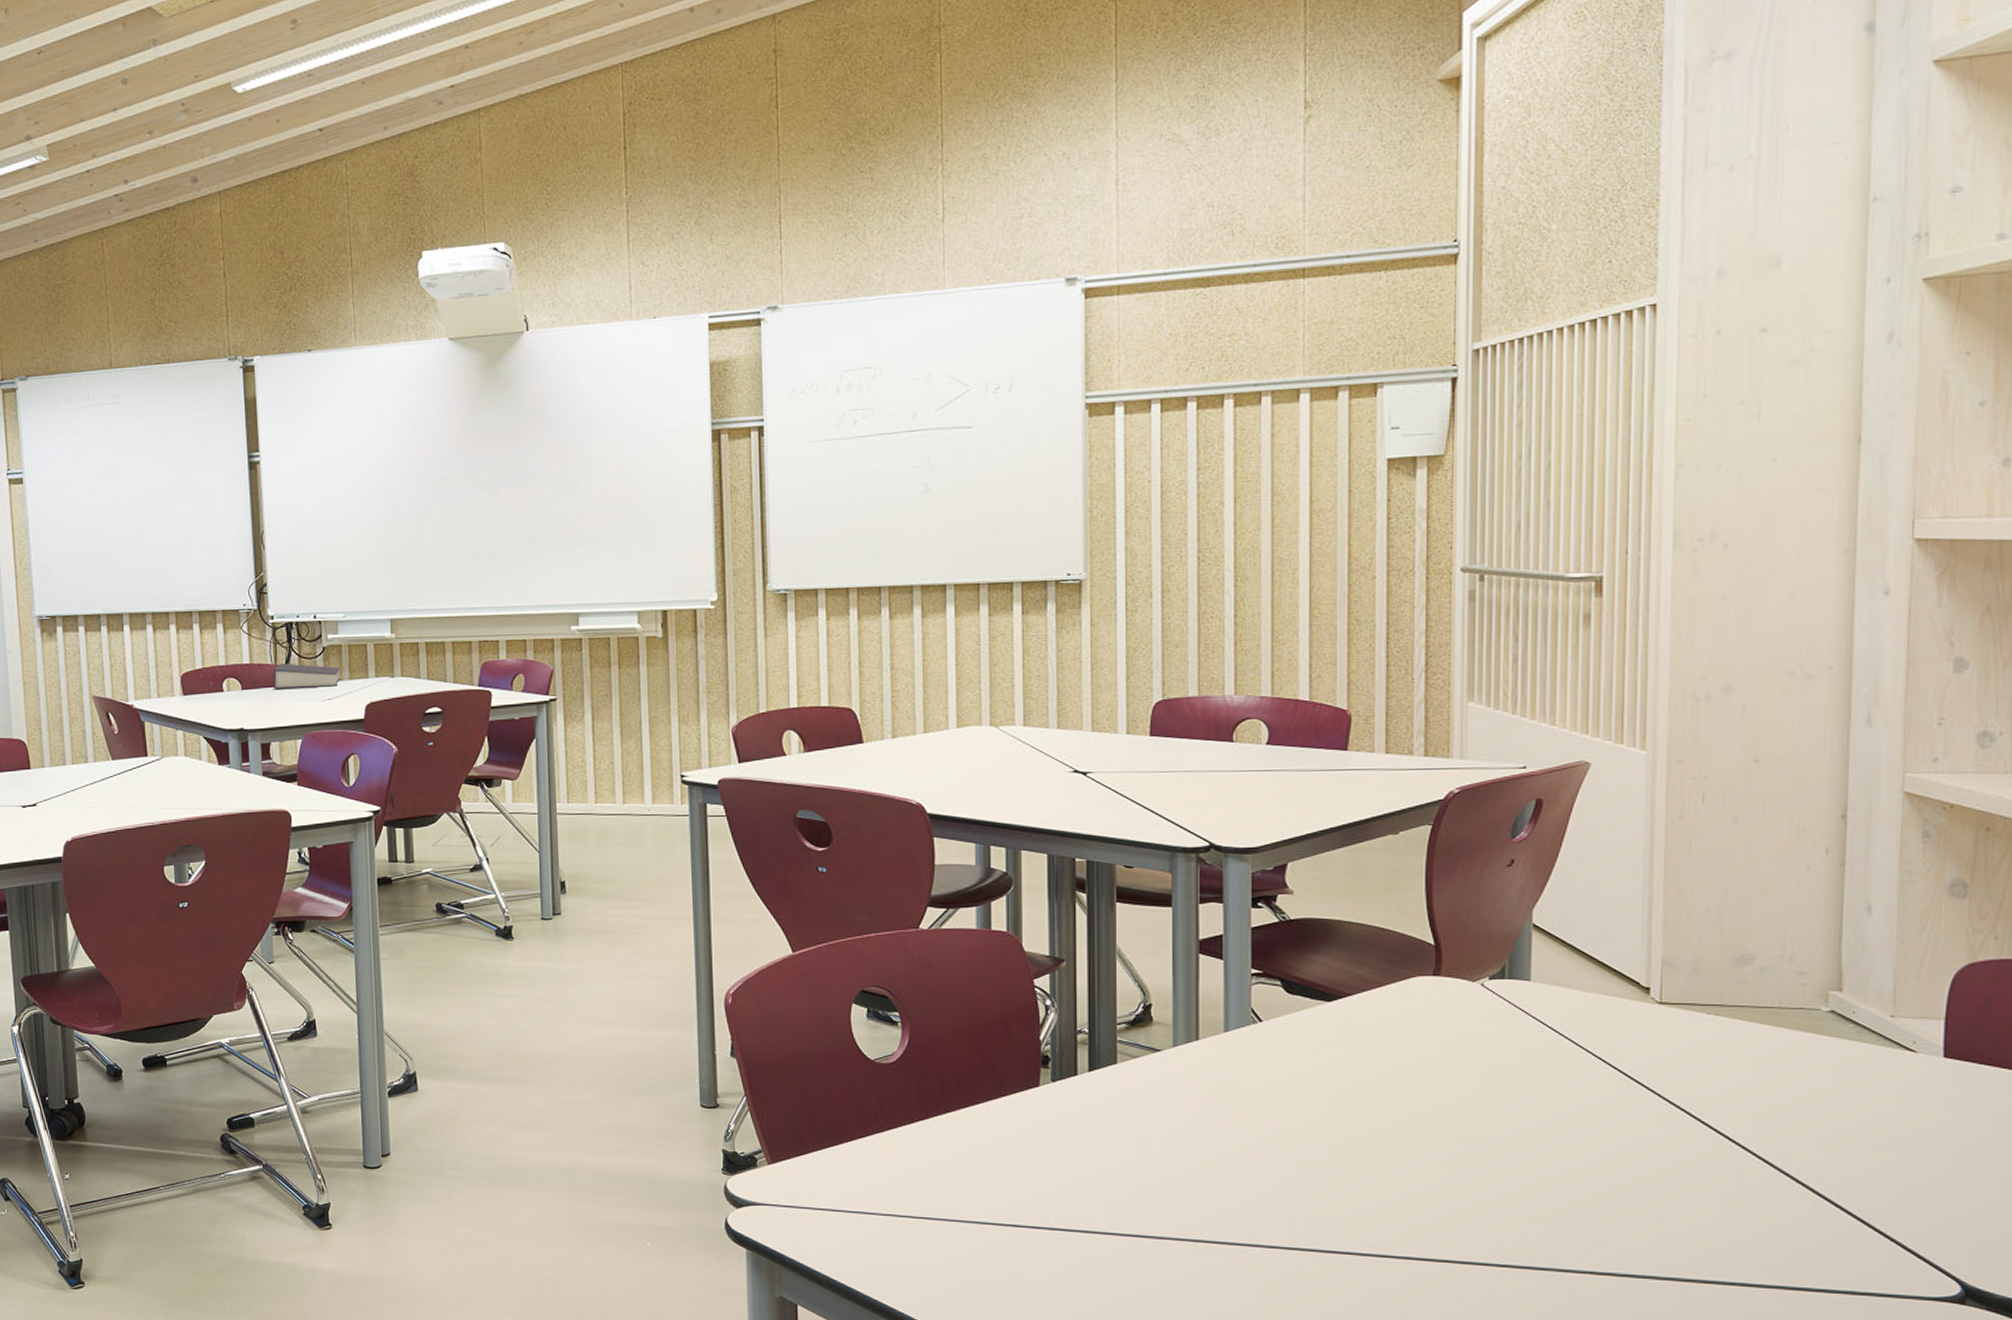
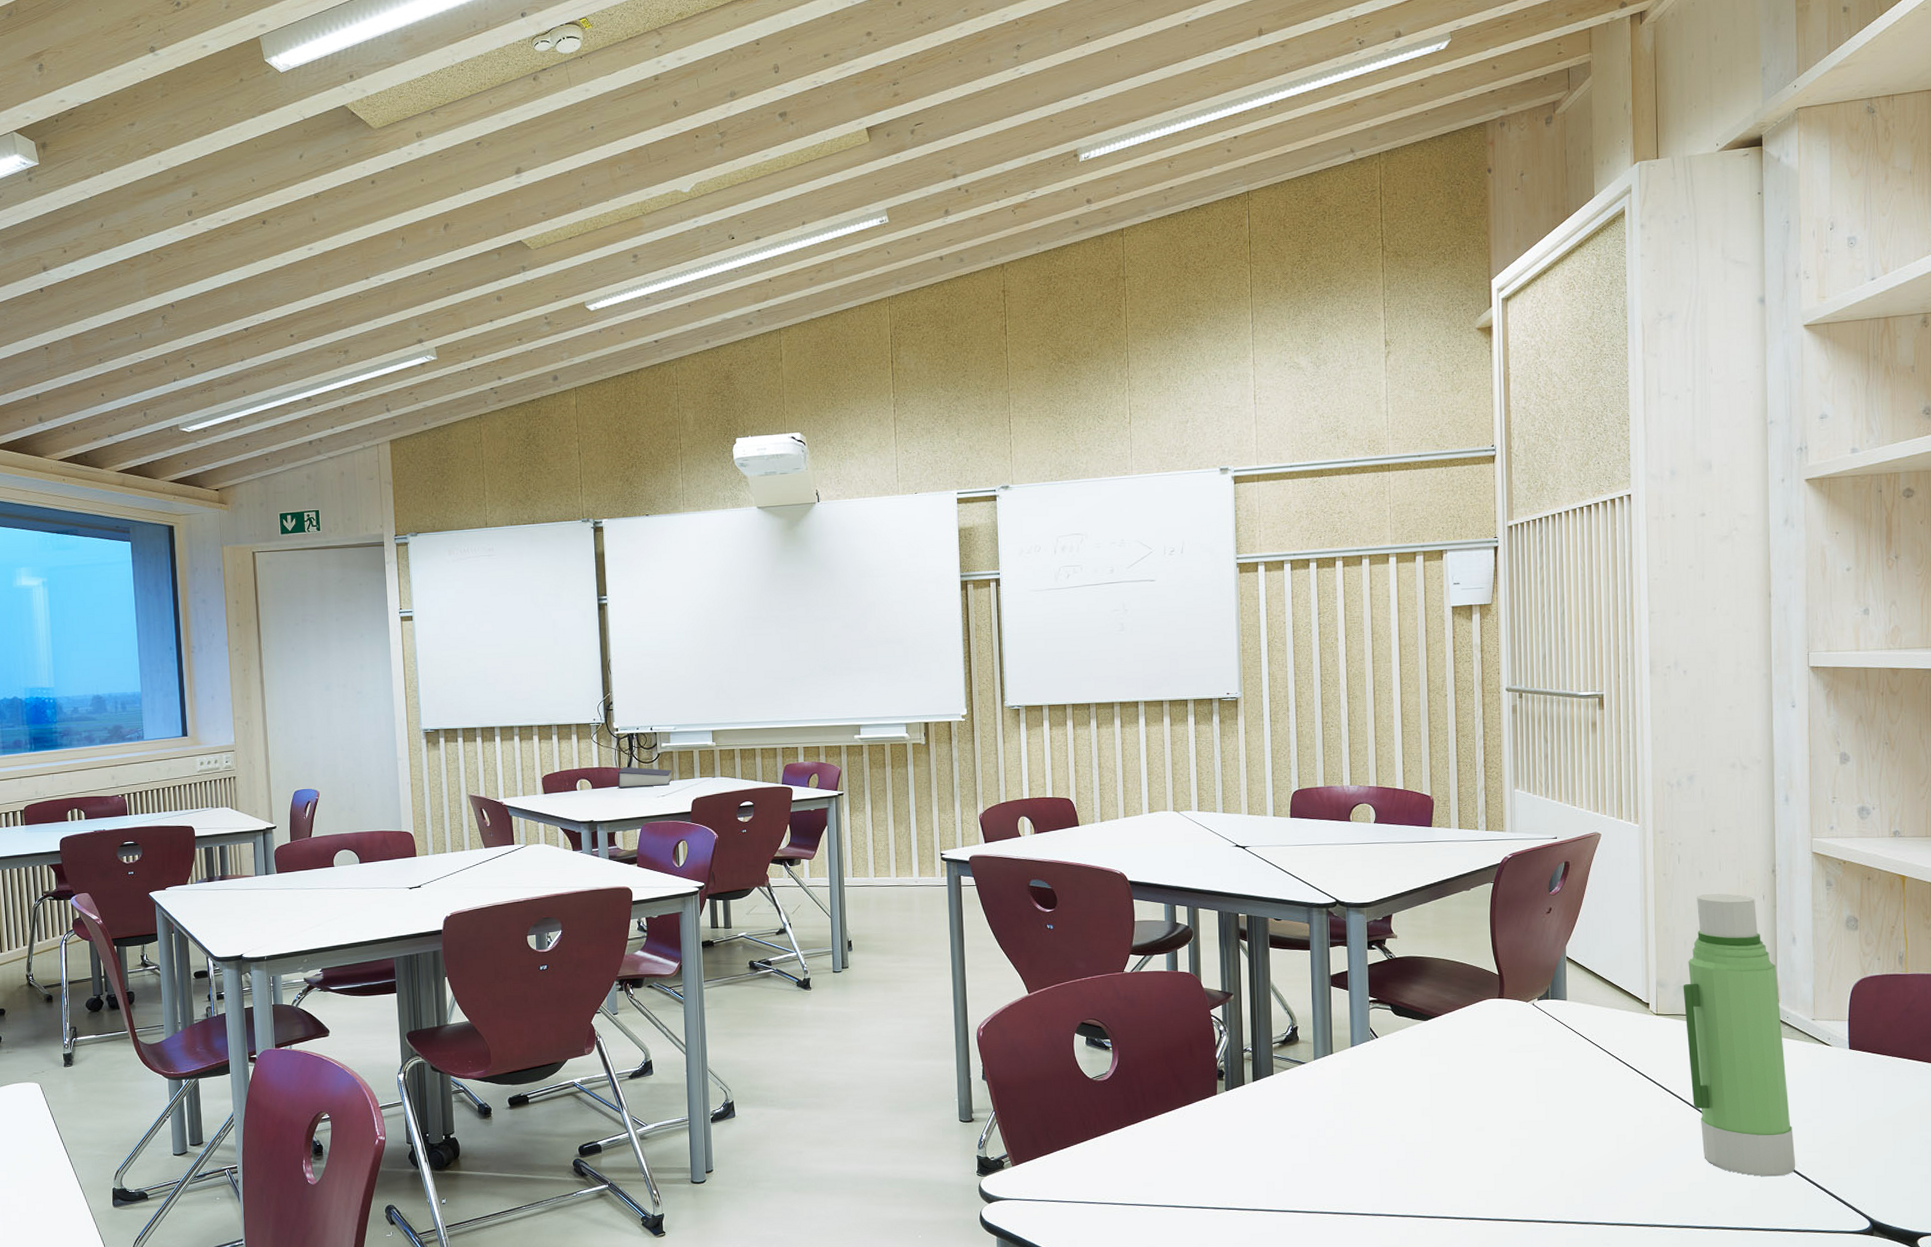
water bottle: none [1700,845,1855,1221] -> present [1683,894,1796,1177]

